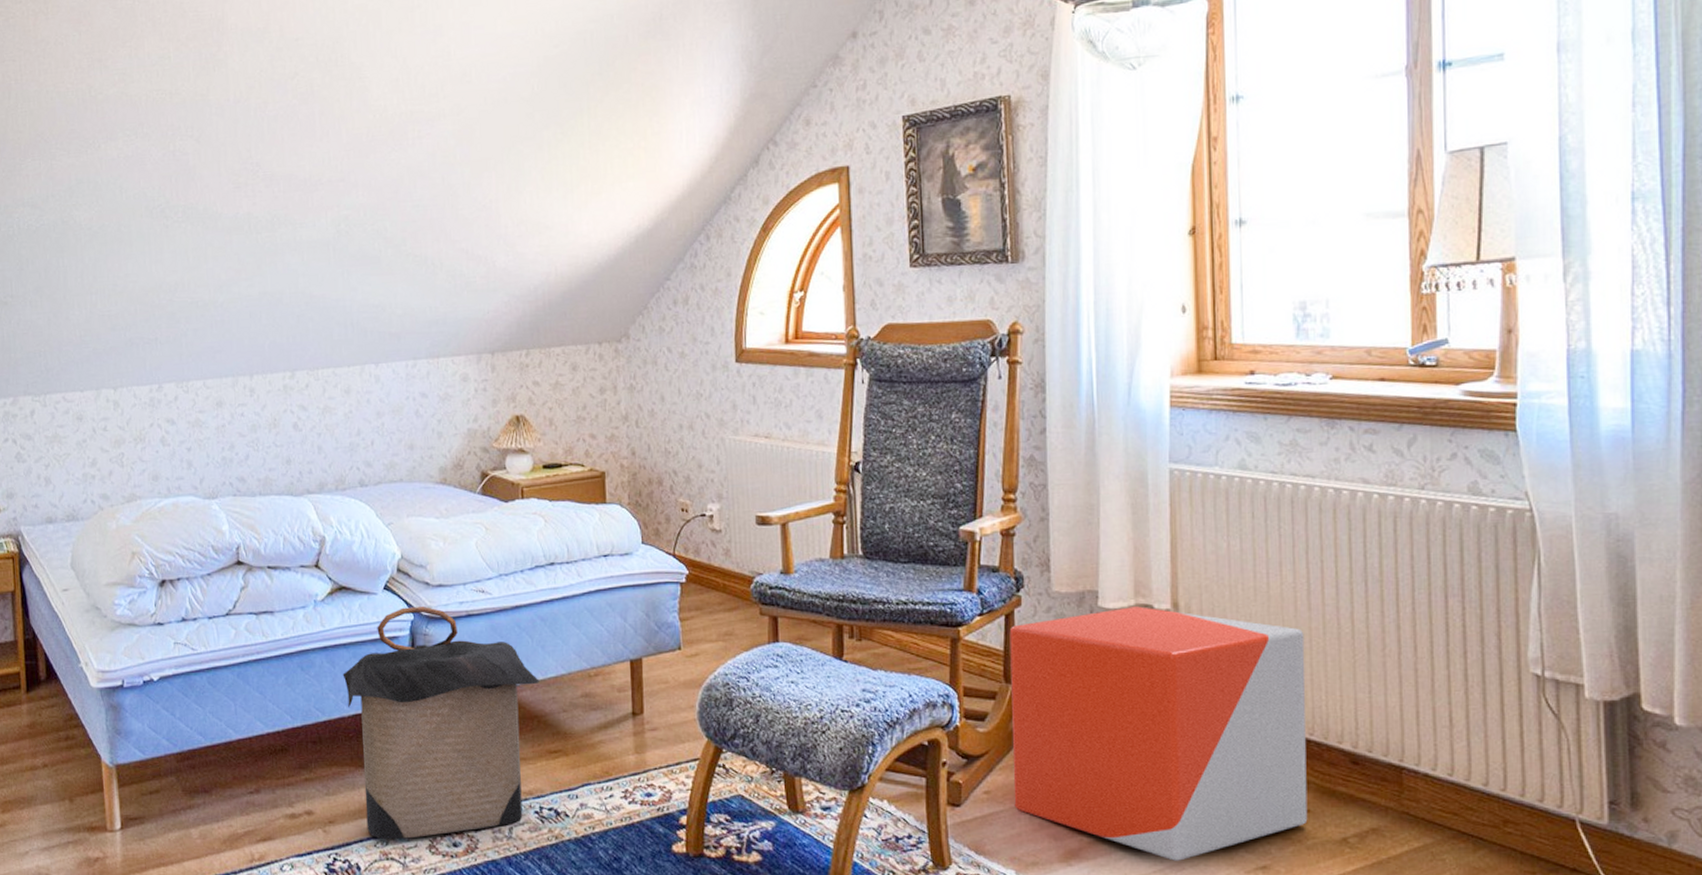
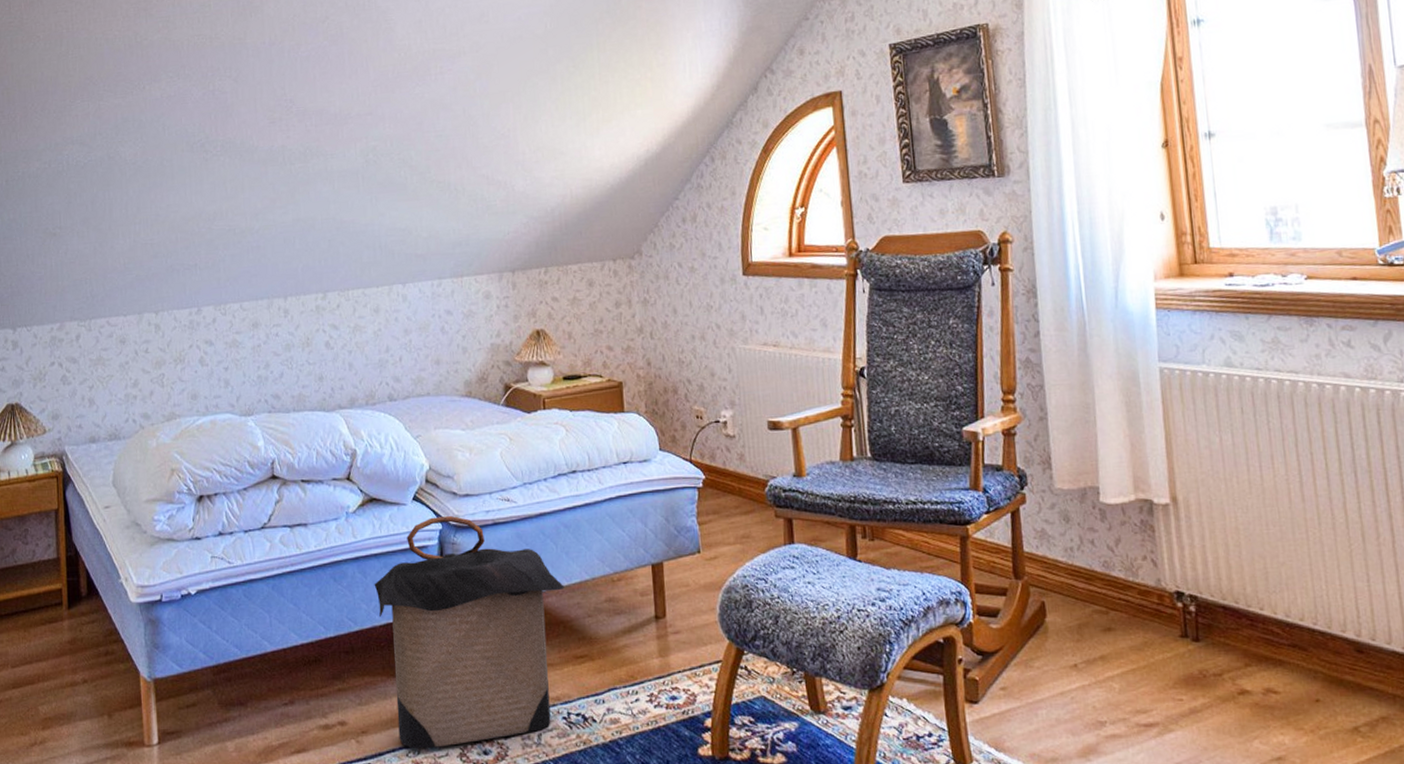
stool: present [1009,606,1308,861] -> none [1016,501,1318,754]

